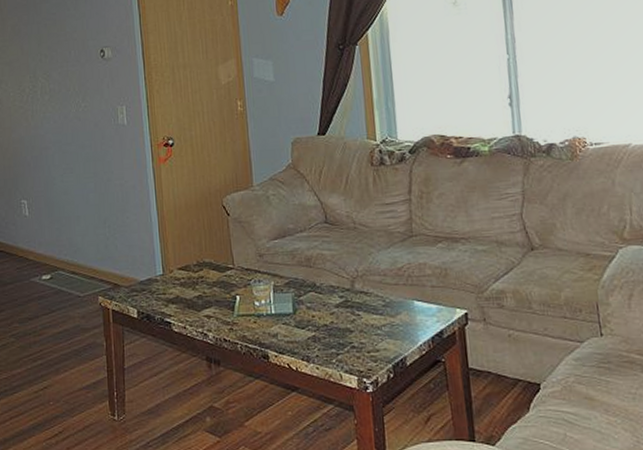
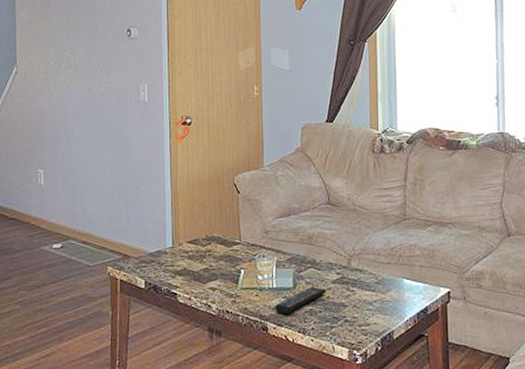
remote control: none [275,311,330,342] -> present [275,286,327,315]

